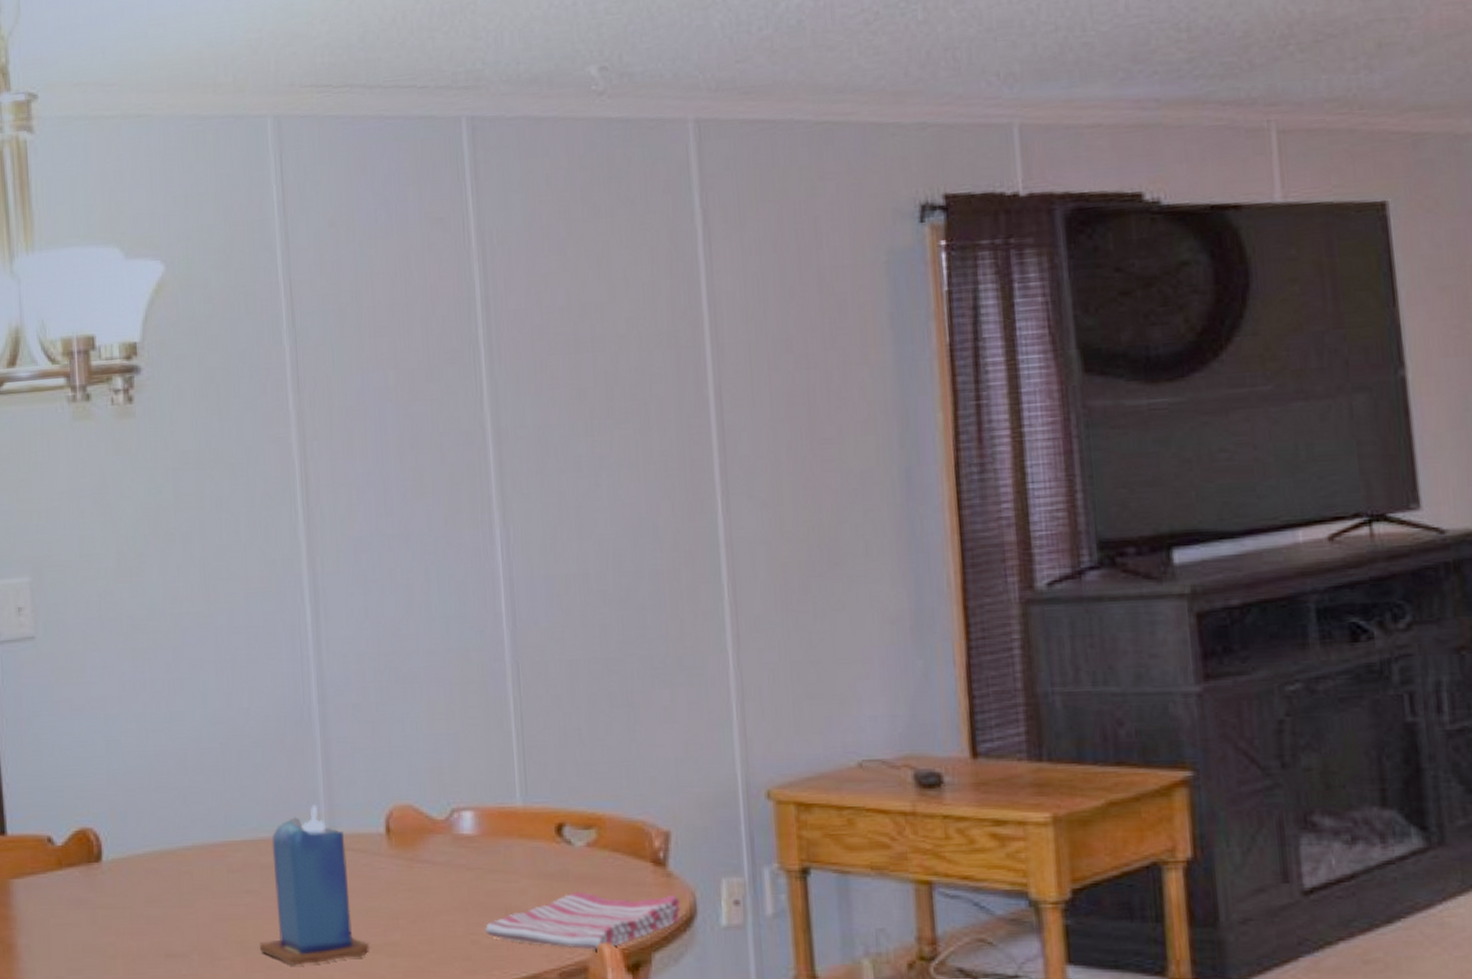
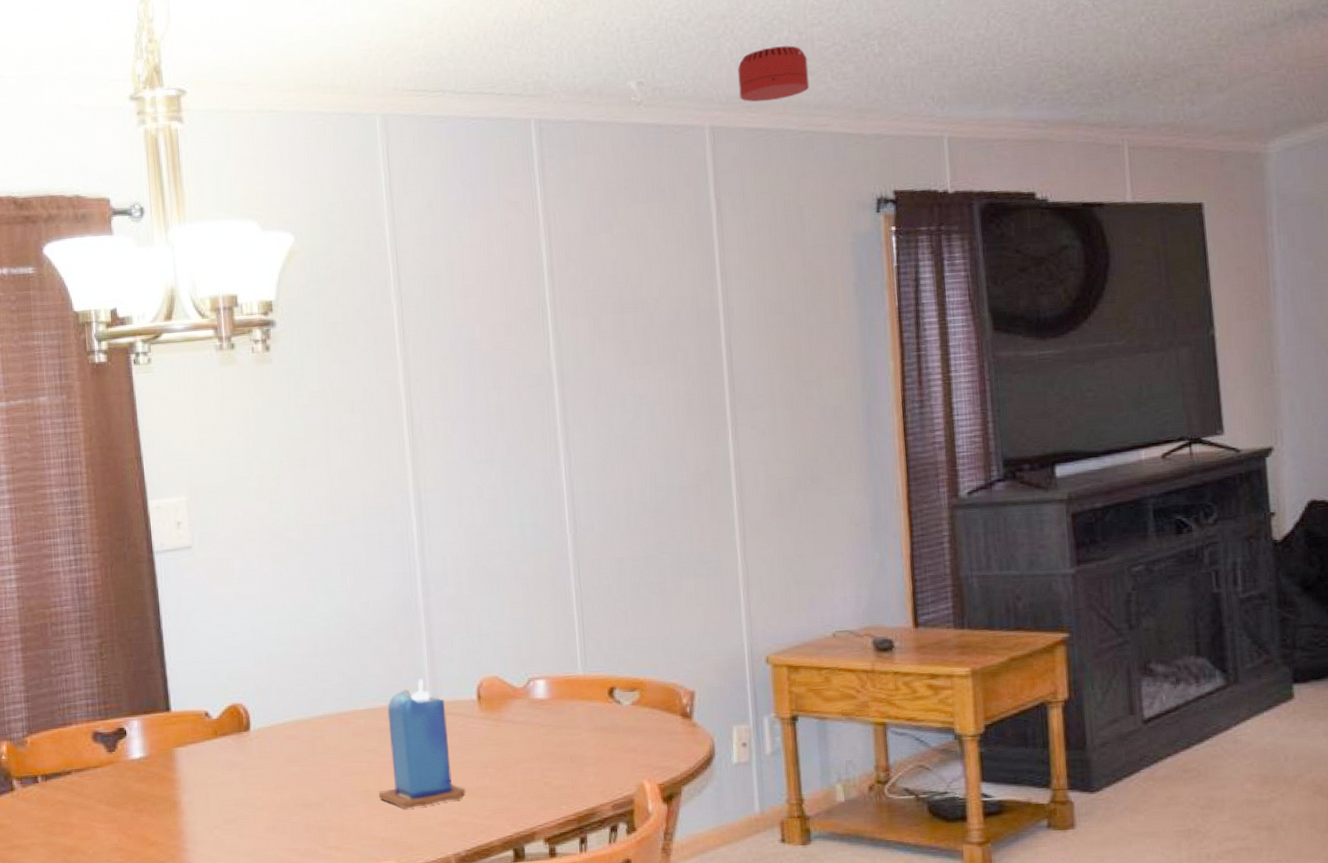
dish towel: present [485,891,681,951] -> none [555,740,703,787]
smoke detector: none [731,14,829,87] -> present [737,45,810,102]

